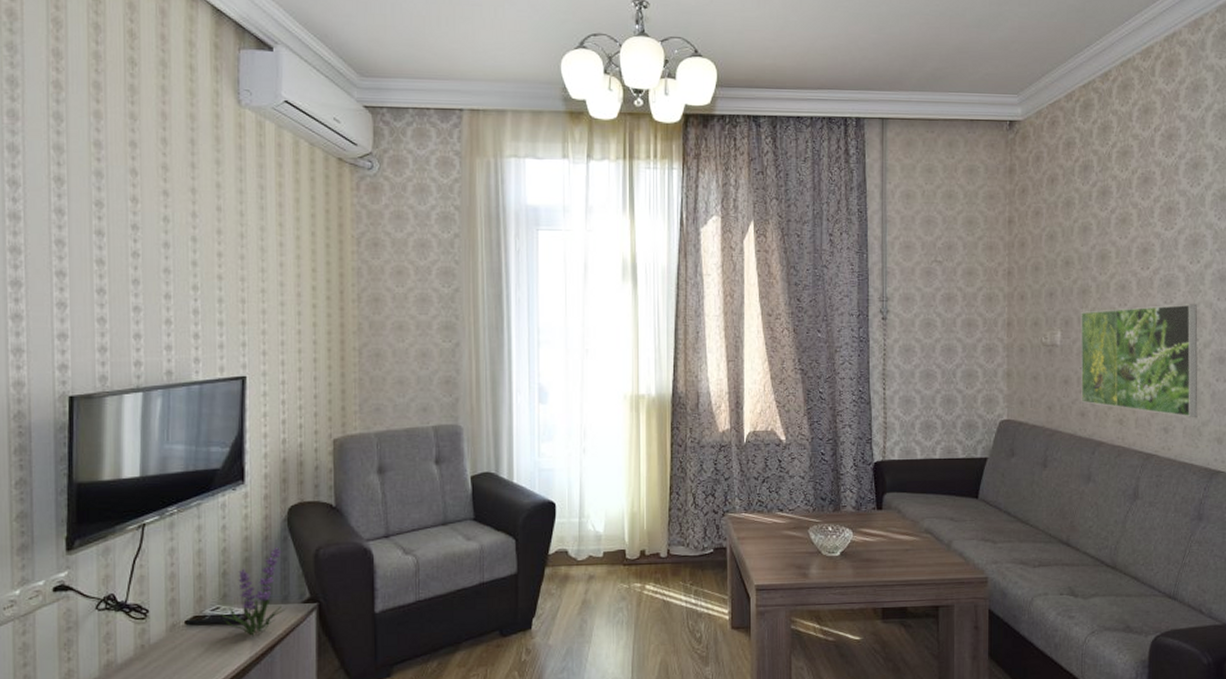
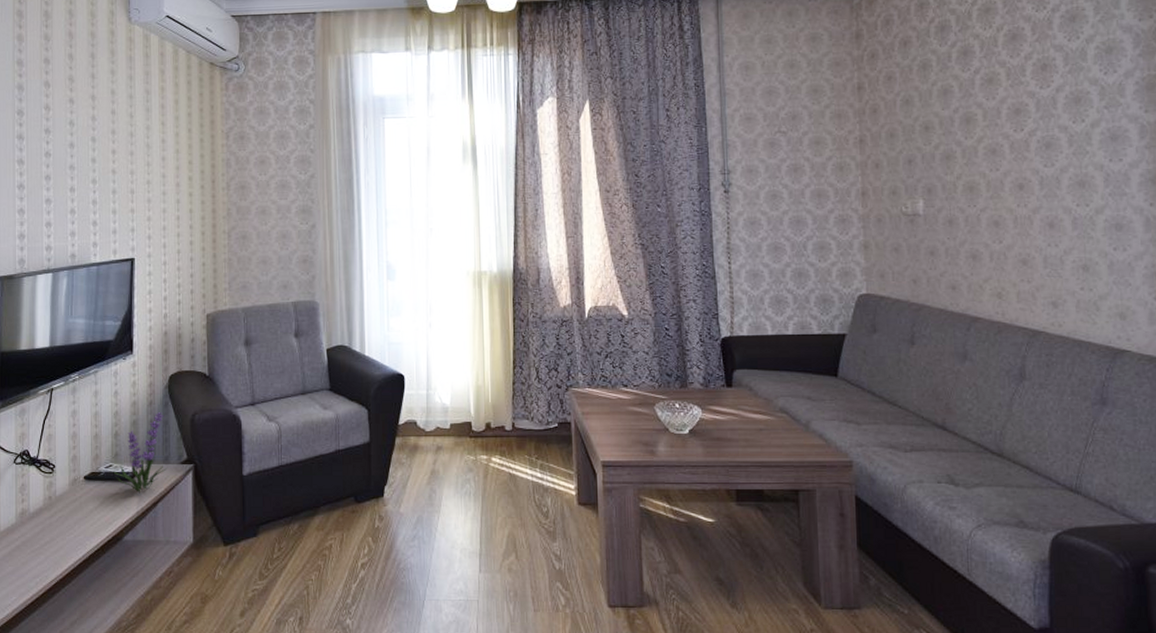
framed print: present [1080,304,1198,417] -> none [945,166,1093,290]

